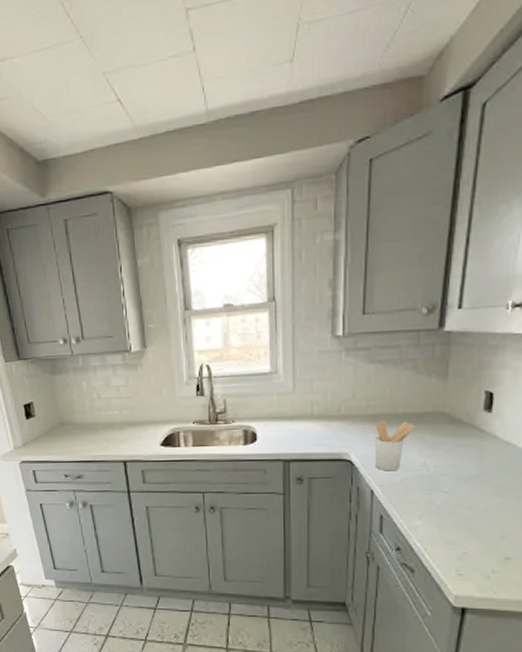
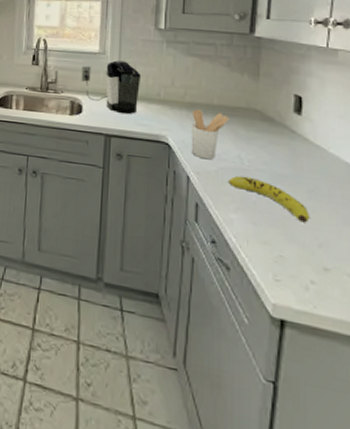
coffee maker: none [252,378,318,436] -> present [81,60,140,114]
fruit: none [412,482,495,519] -> present [227,175,310,223]

